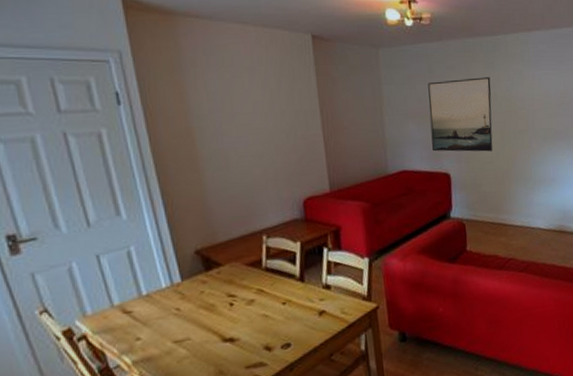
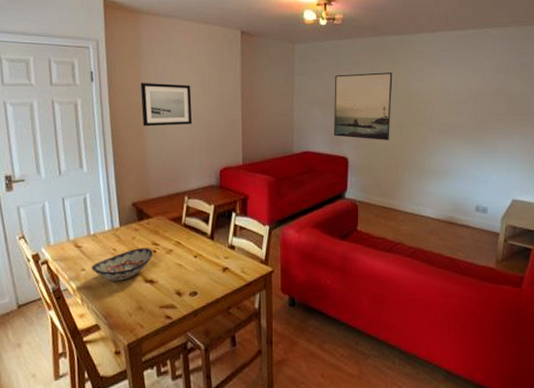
decorative bowl: none [149,301,230,347] -> present [91,248,153,281]
wall art: none [187,102,263,157] -> present [140,83,193,127]

